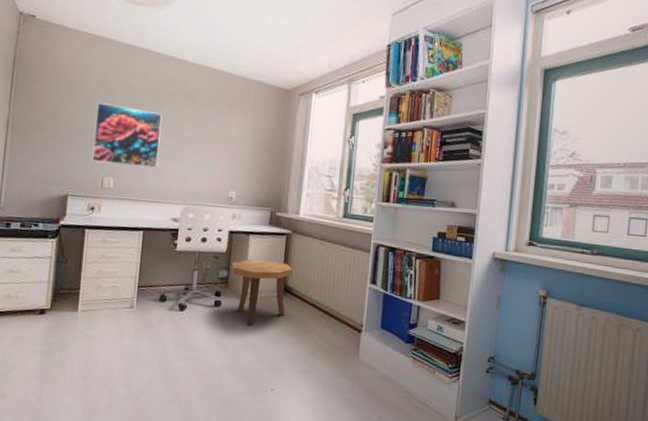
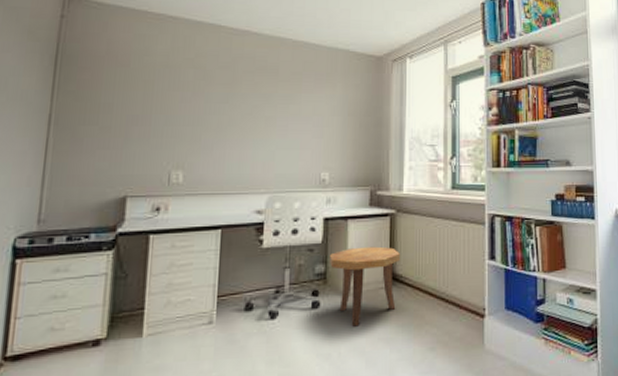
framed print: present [92,103,162,169] -> none [155,87,239,156]

